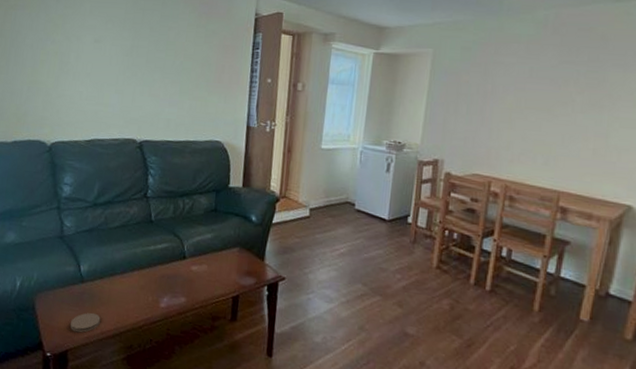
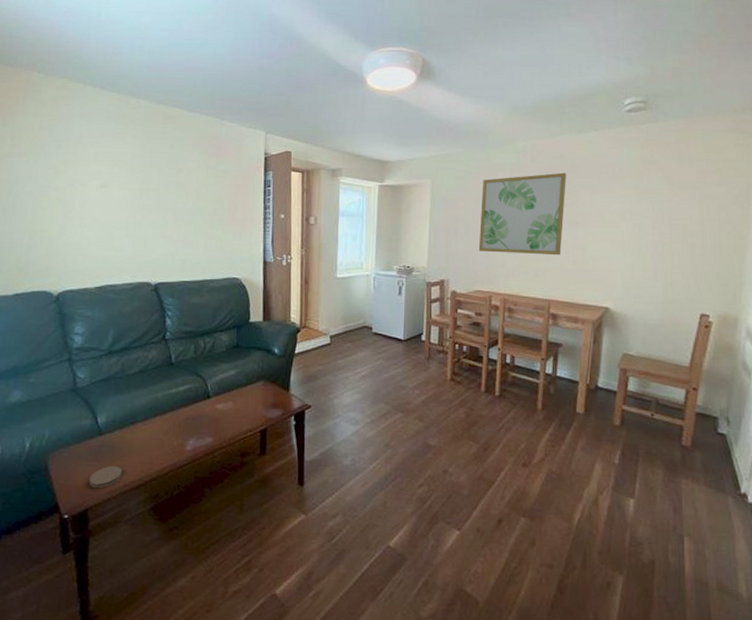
wall art: none [480,47,596,143] -> present [478,172,567,256]

